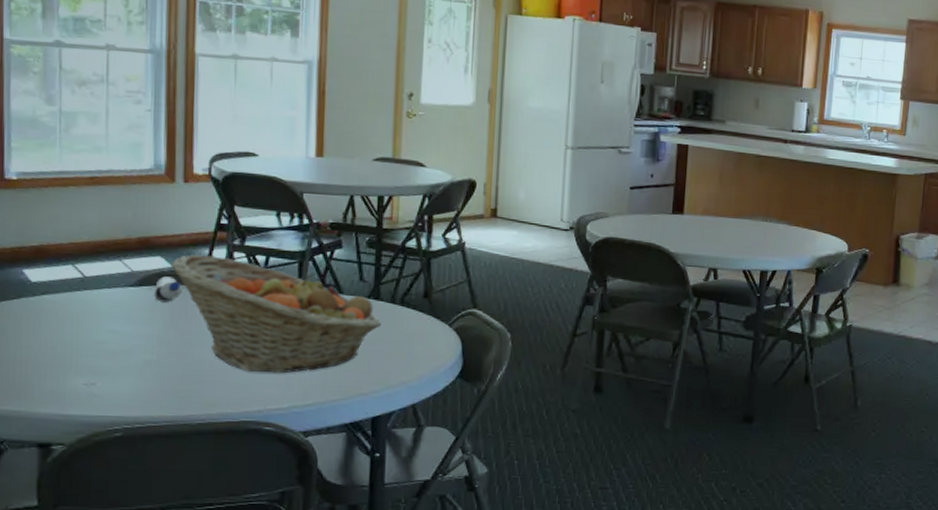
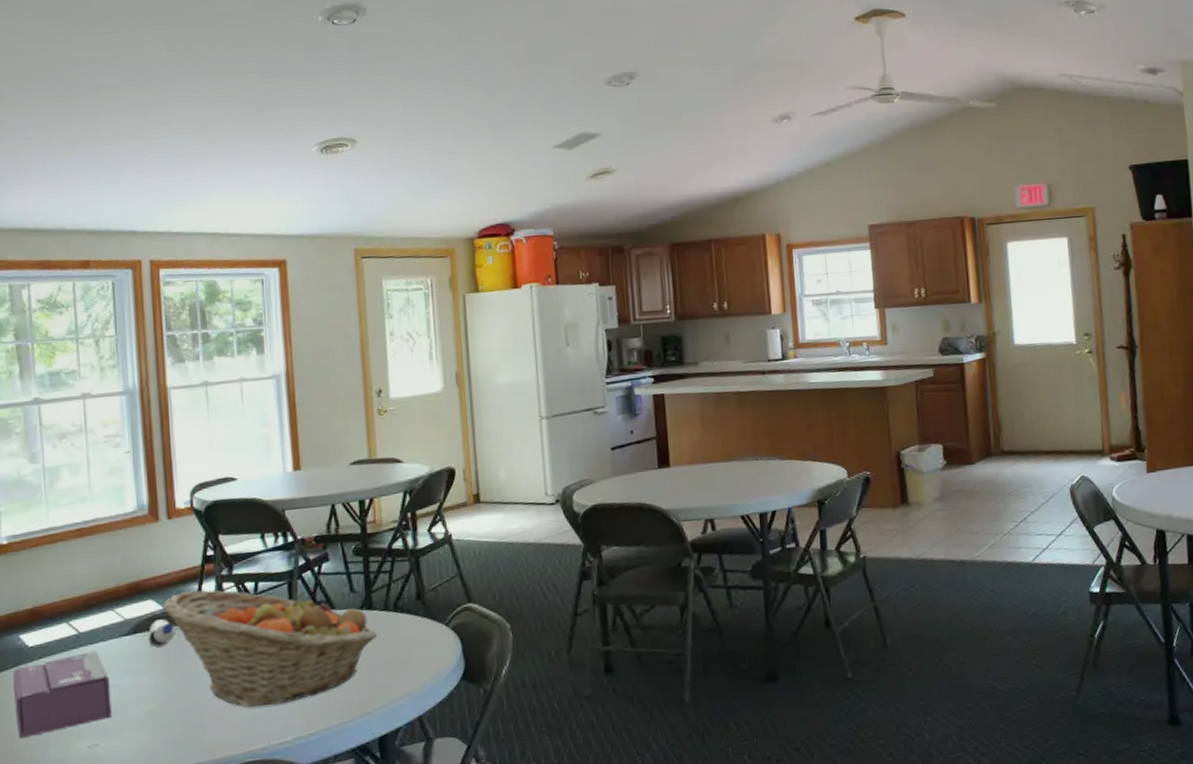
tissue box: none [13,295,112,367] -> present [13,650,112,739]

